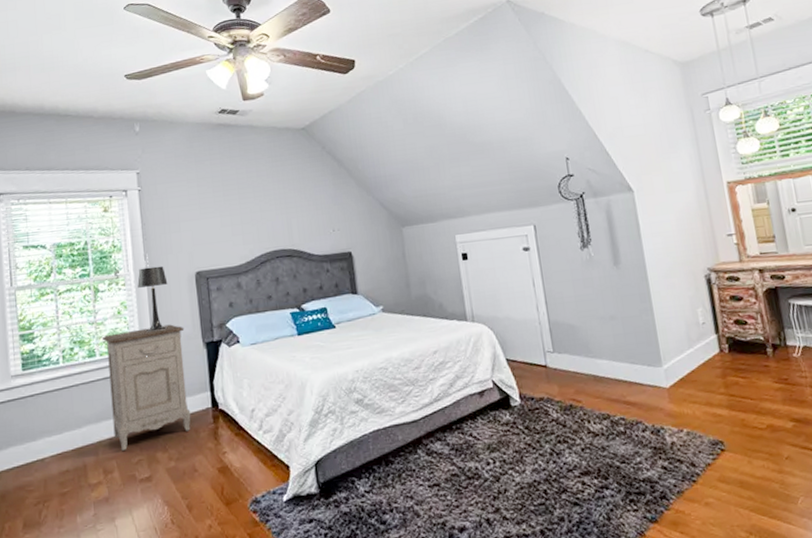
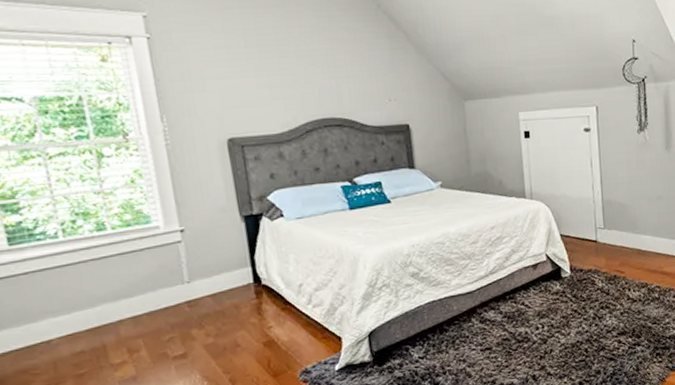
nightstand: present [101,324,191,451] -> none [112,195,230,329]
table lamp: present [137,266,168,332] -> none [154,130,195,204]

